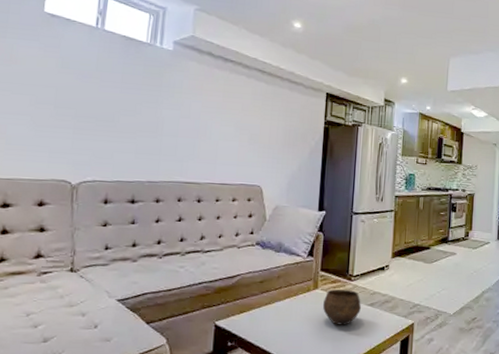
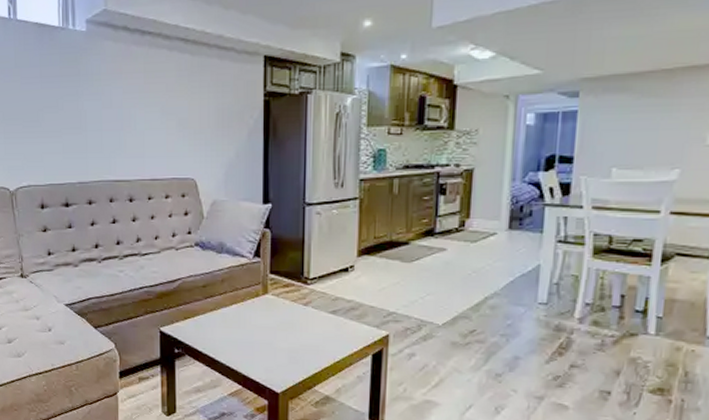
bowl: present [322,289,362,325] -> none [274,294,322,335]

